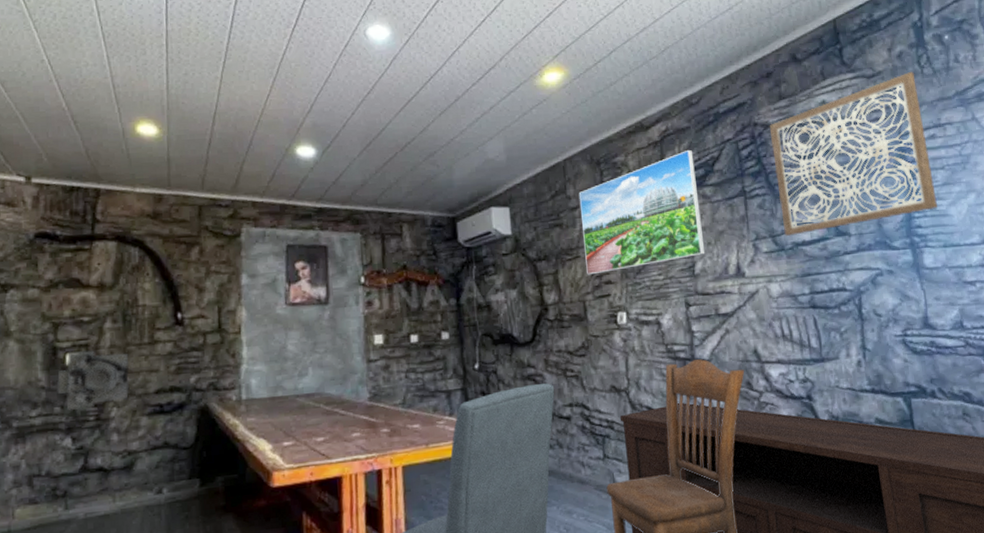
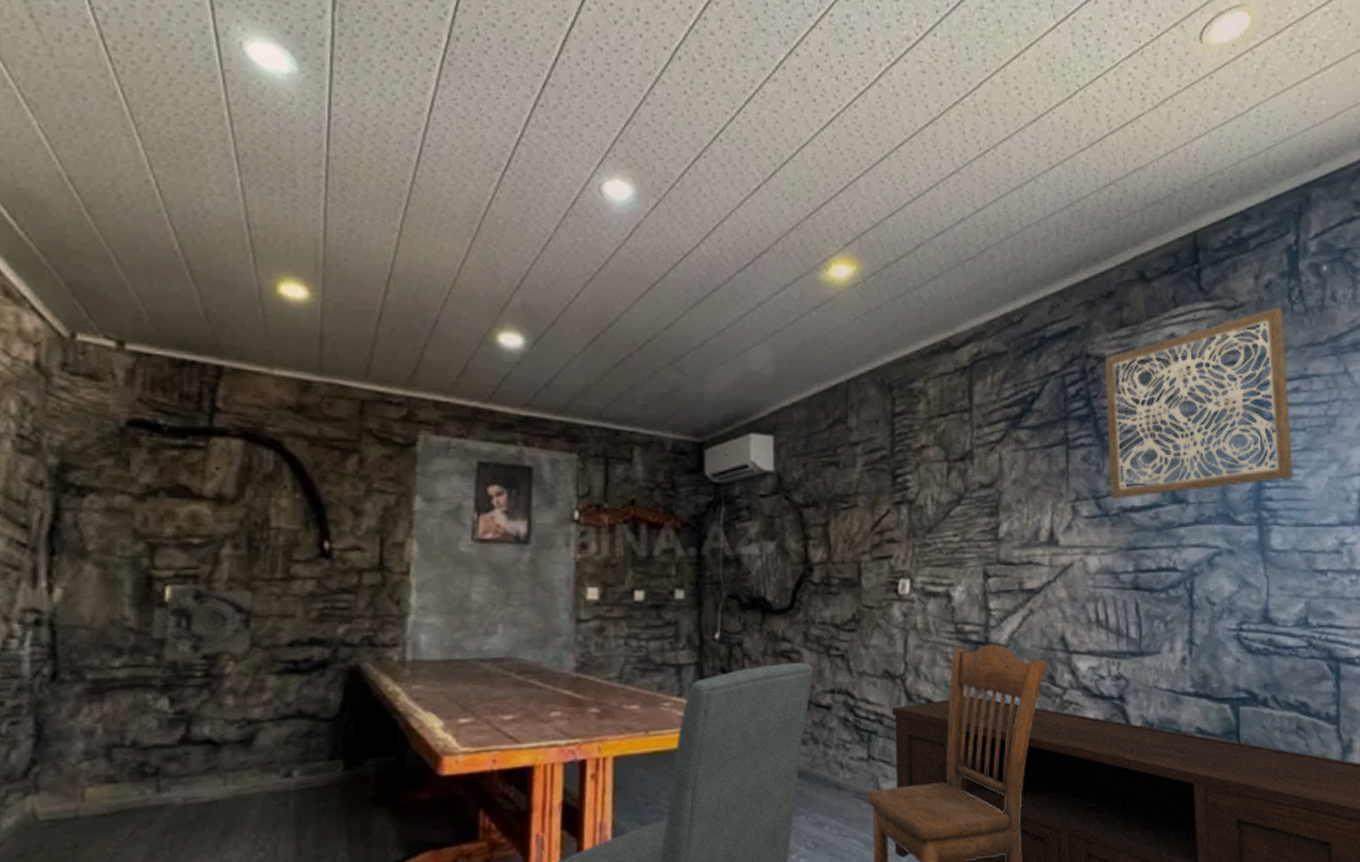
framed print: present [578,149,705,275] -> none [862,380,1013,530]

